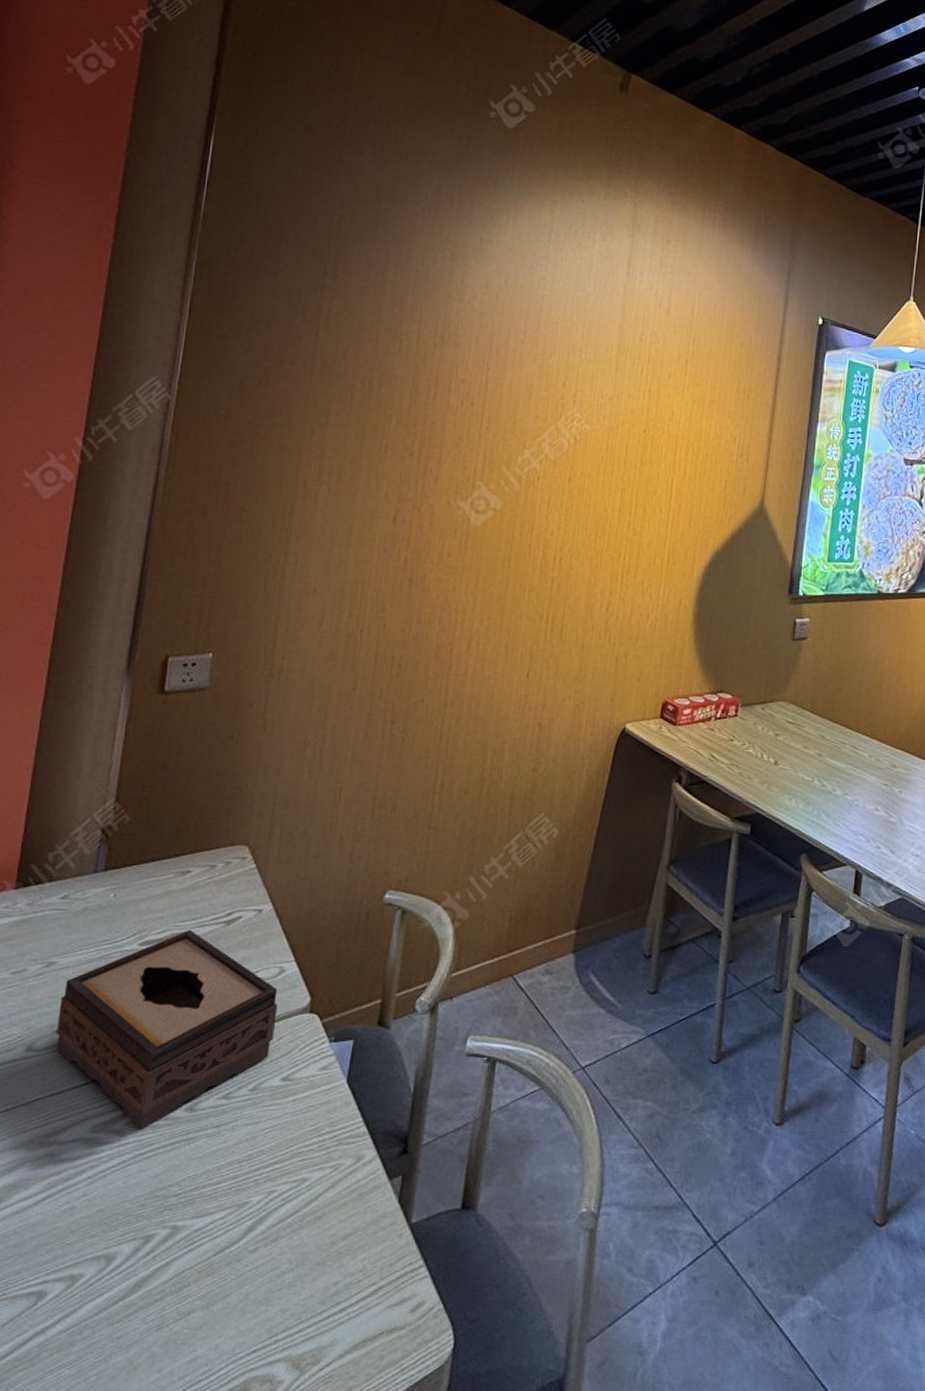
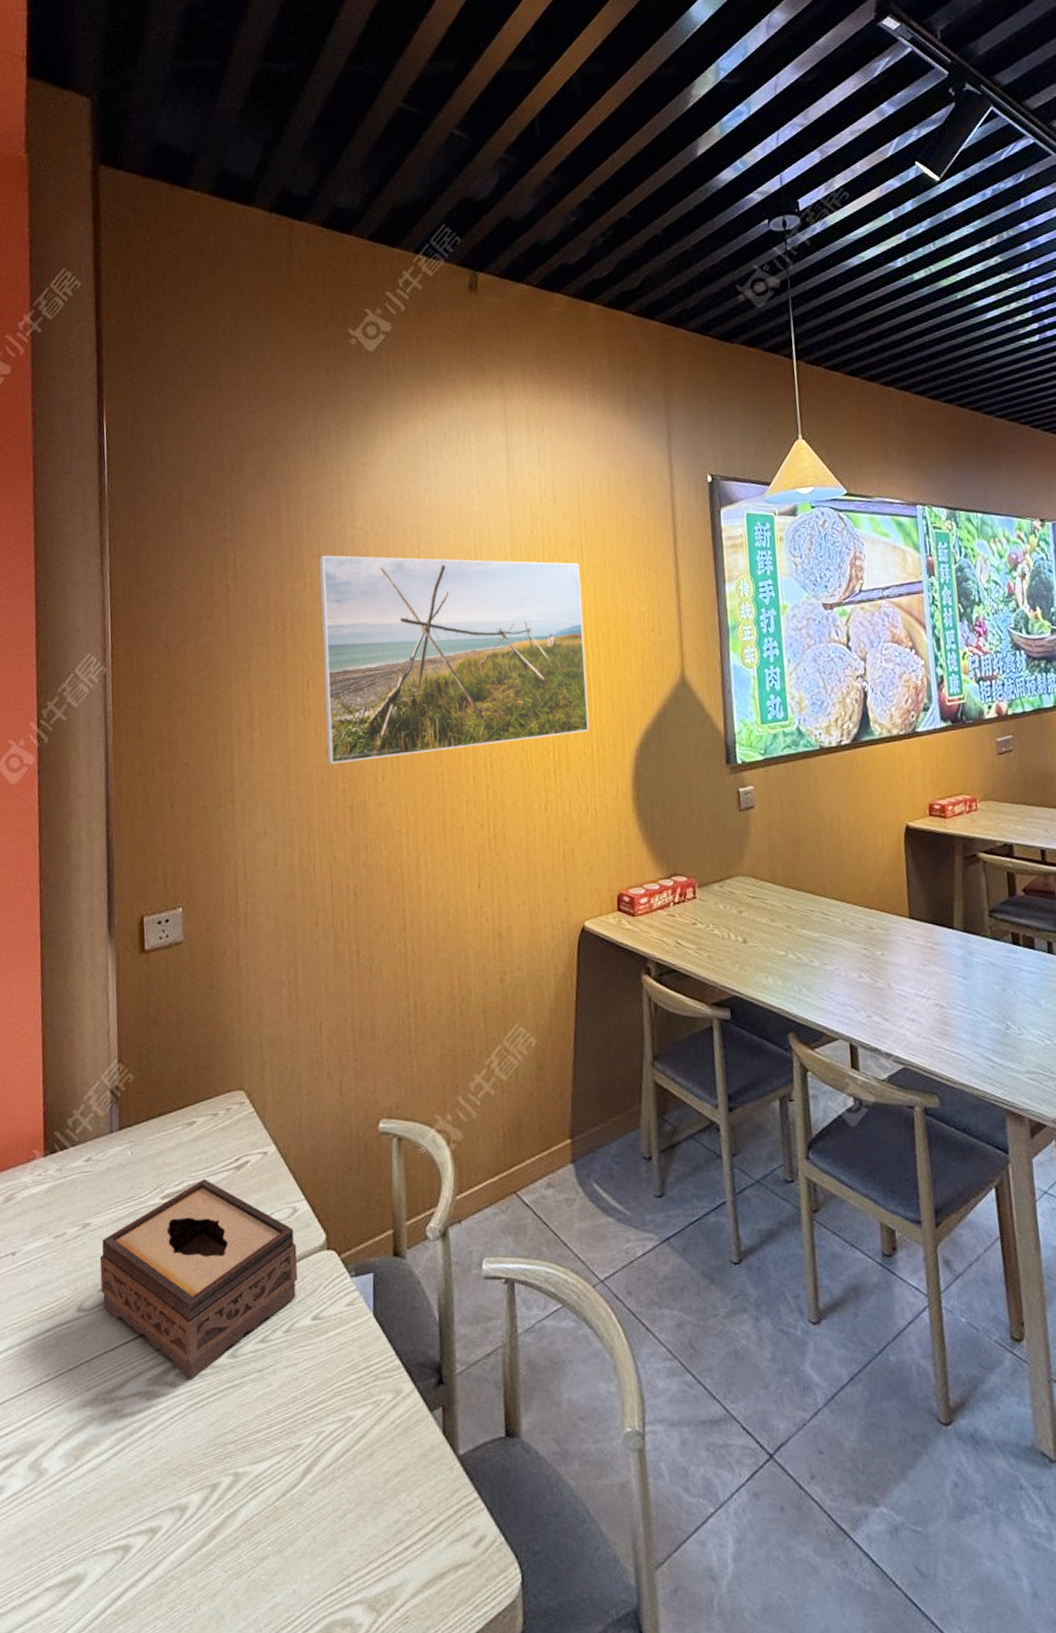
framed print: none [393,322,682,542] -> present [318,555,590,764]

